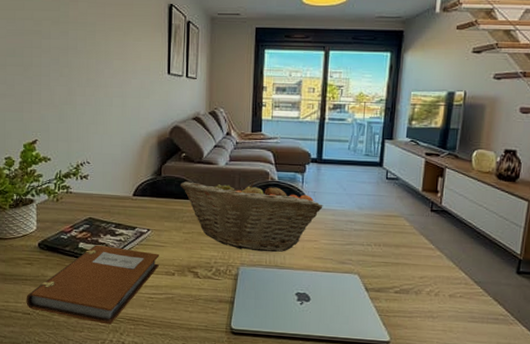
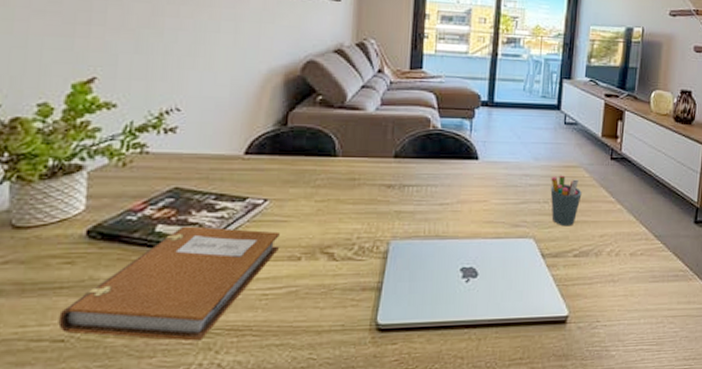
fruit basket: present [179,180,323,253] -> none [312,129,495,219]
pen holder: none [373,222,403,267] -> present [550,175,582,227]

